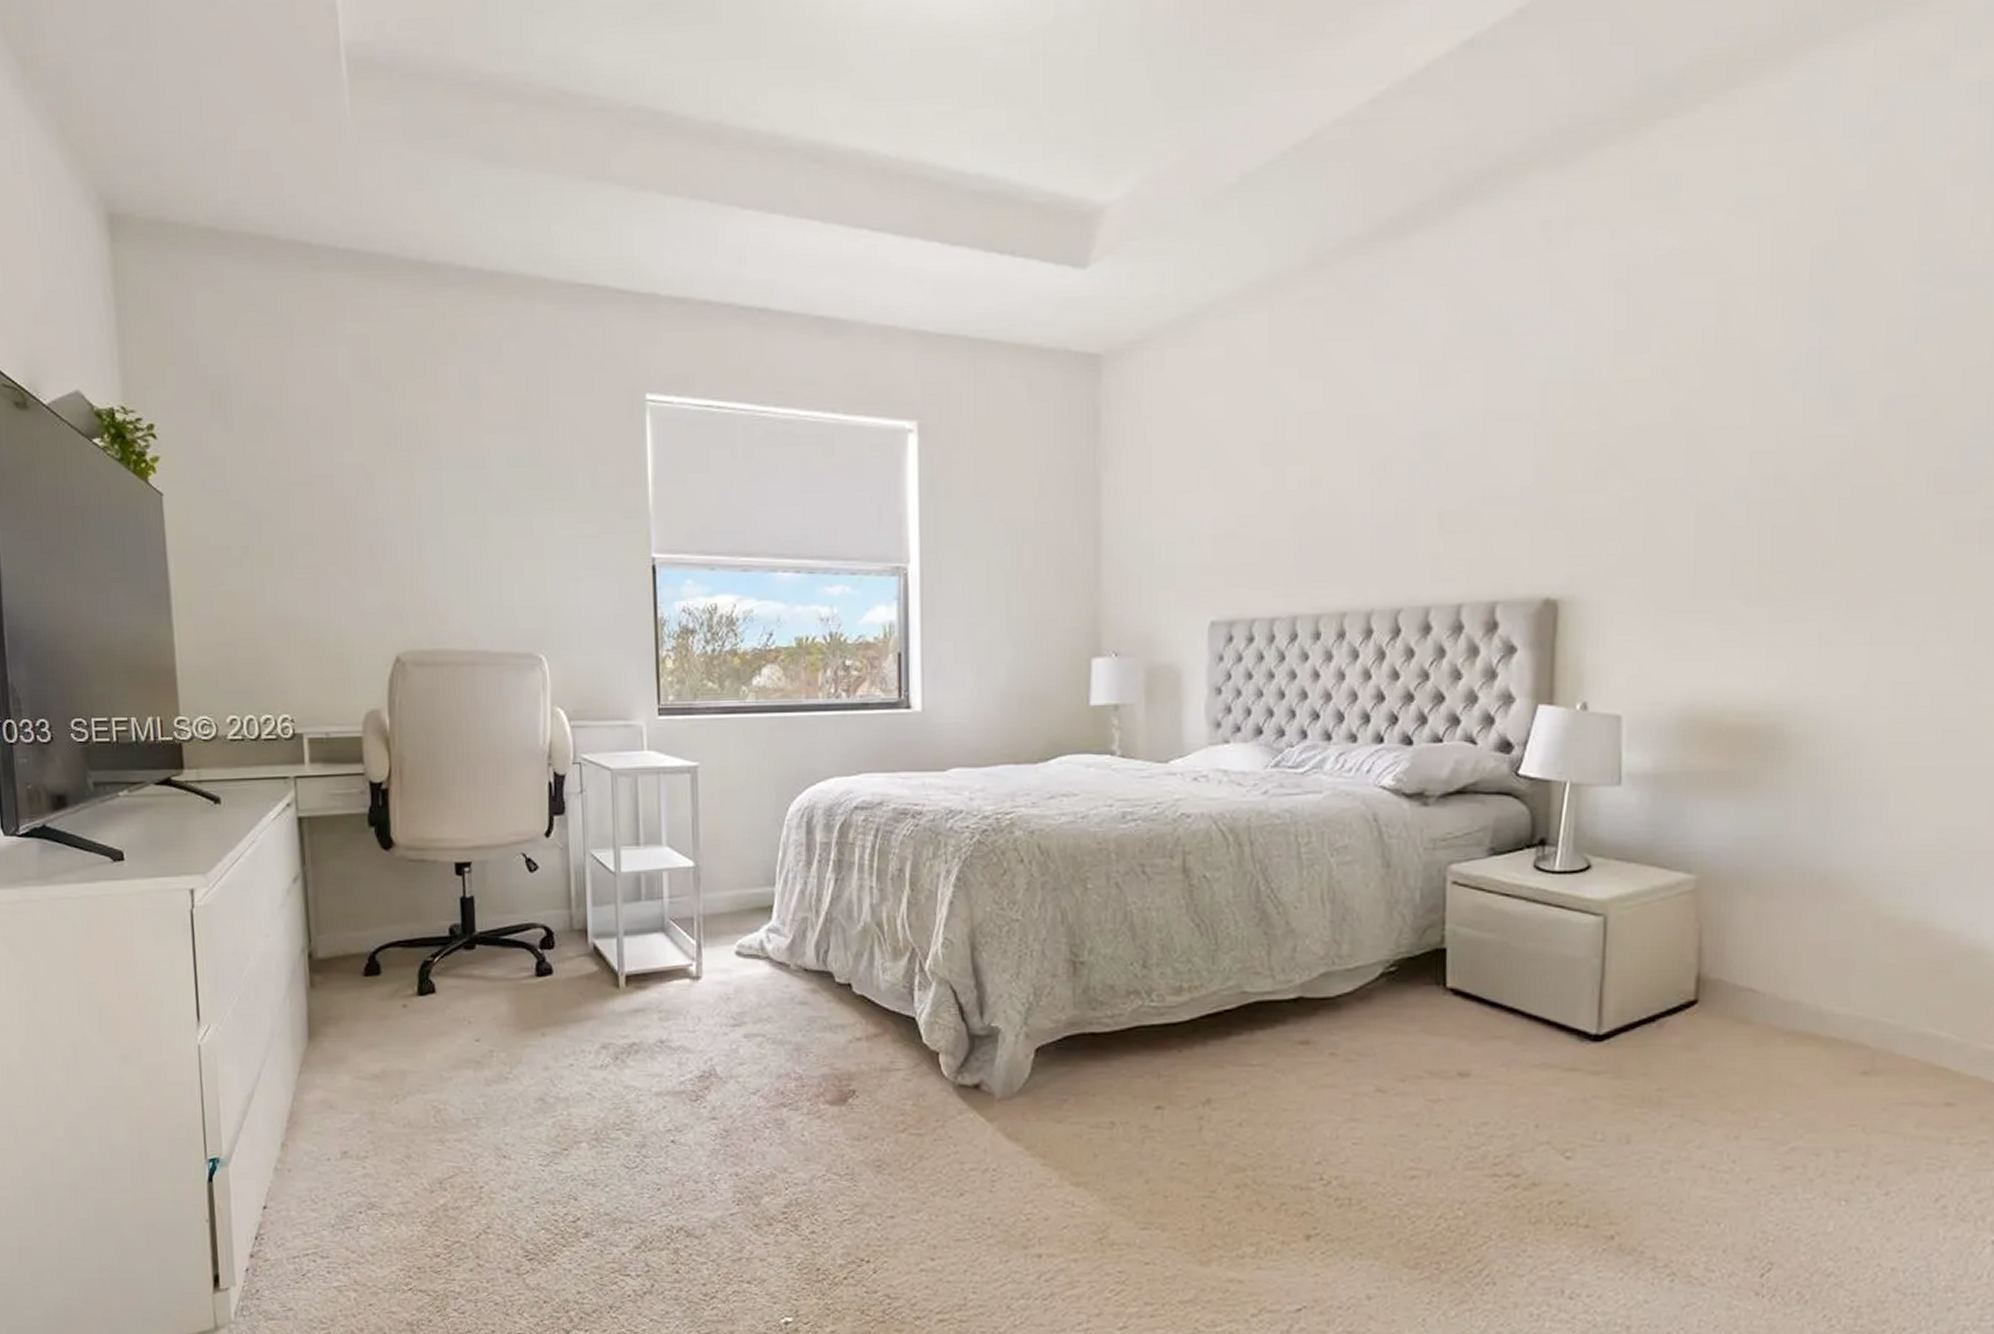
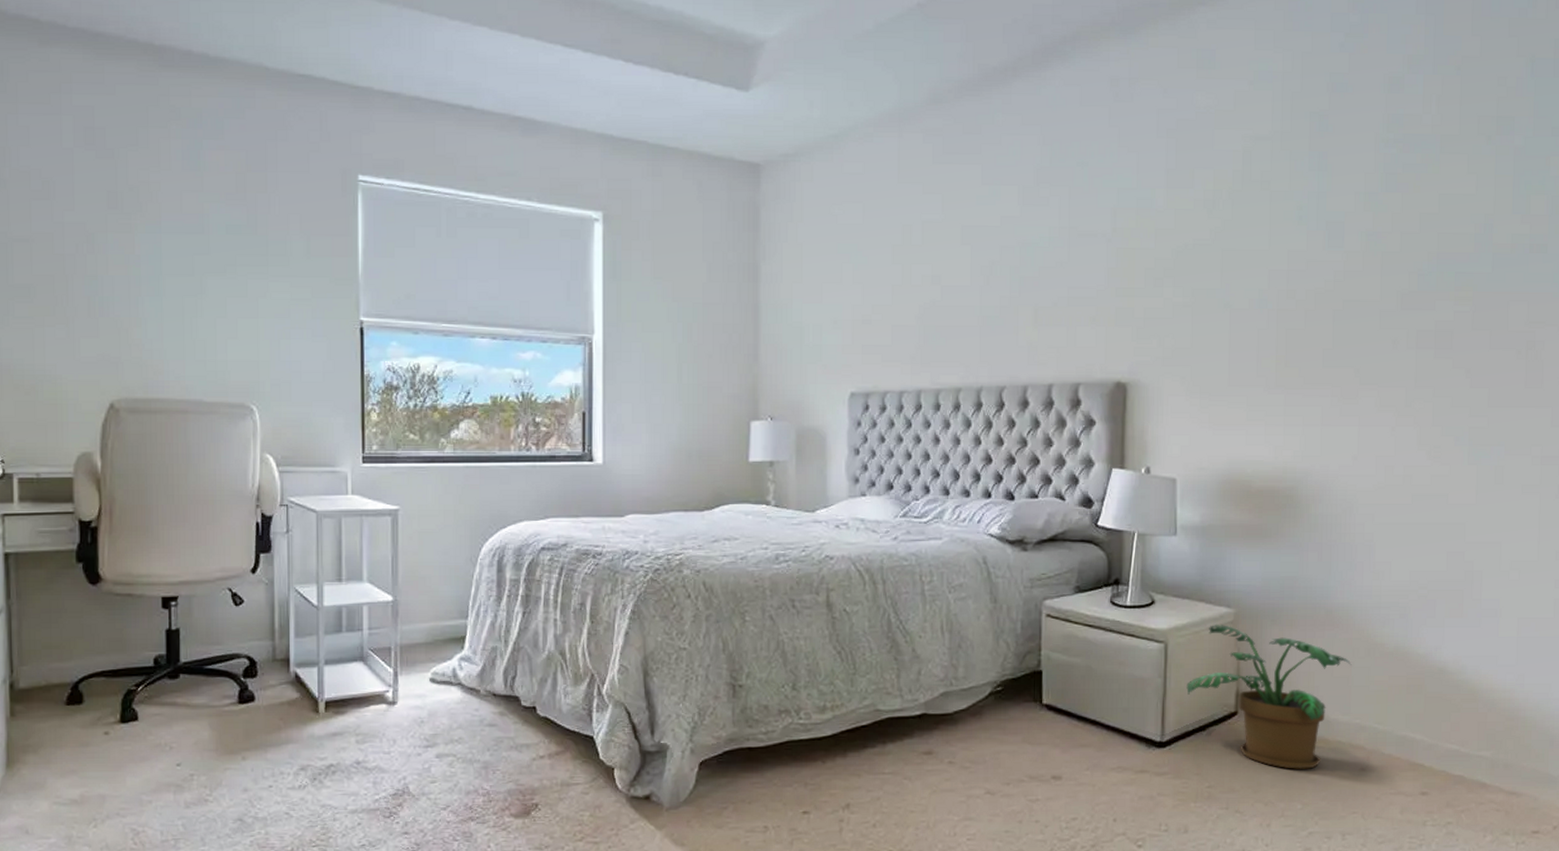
potted plant: none [1631,894,1853,1071] -> present [1186,625,1352,769]

